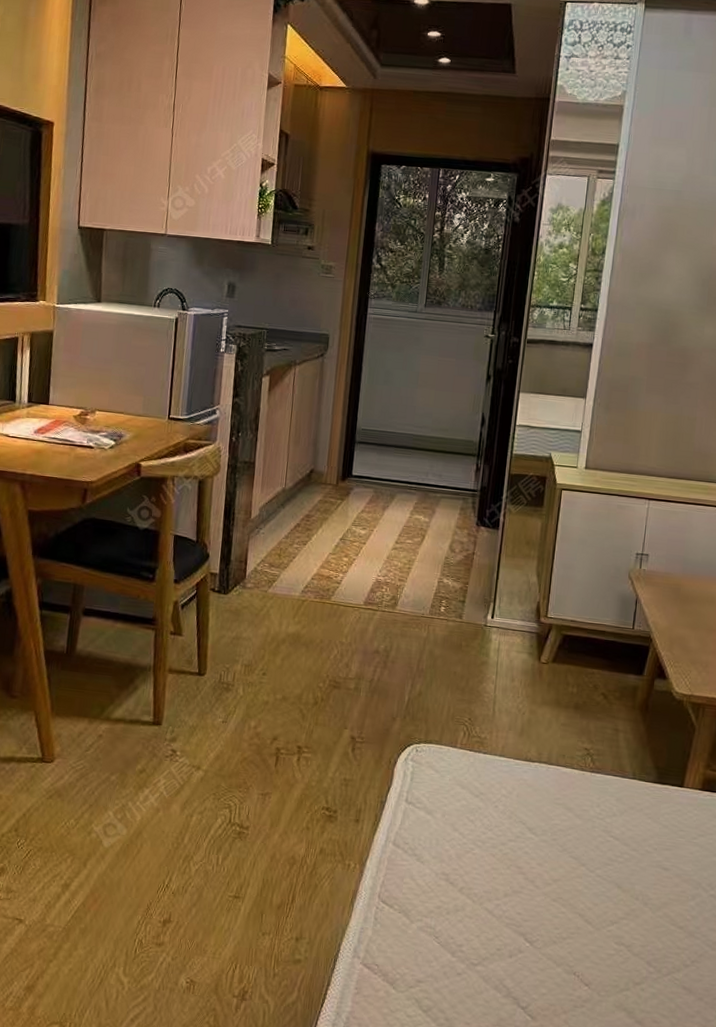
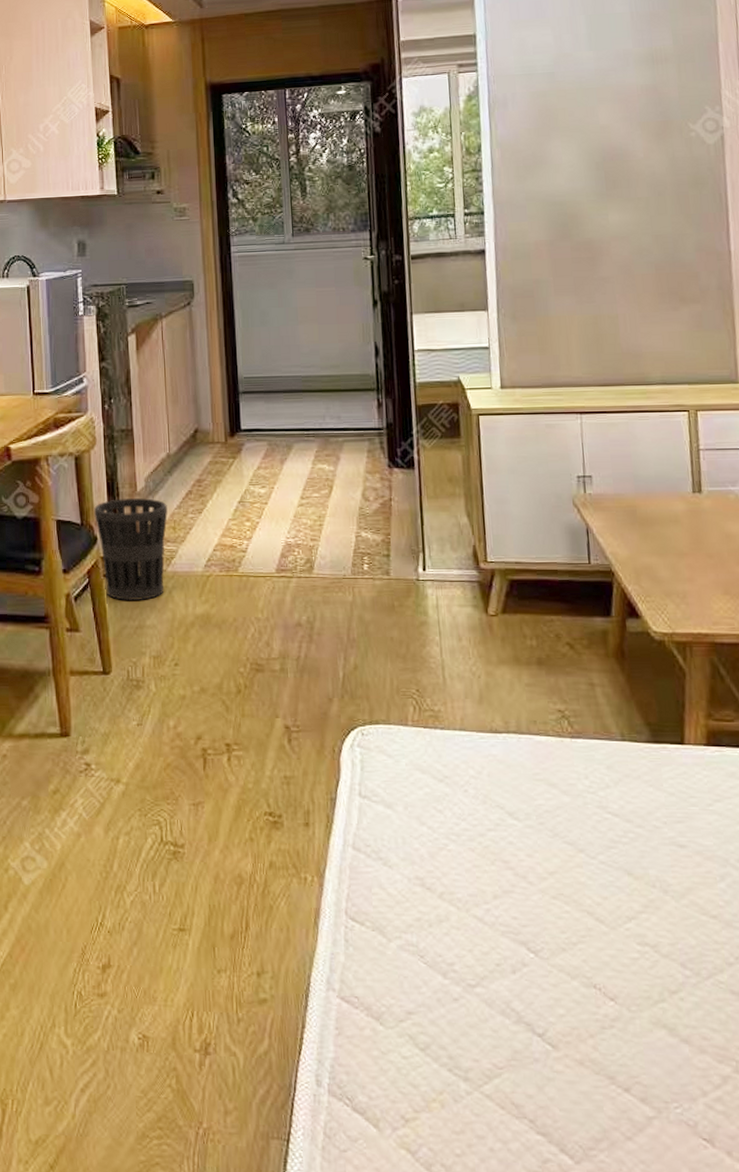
wastebasket: none [209,523,276,615] -> present [94,498,168,600]

